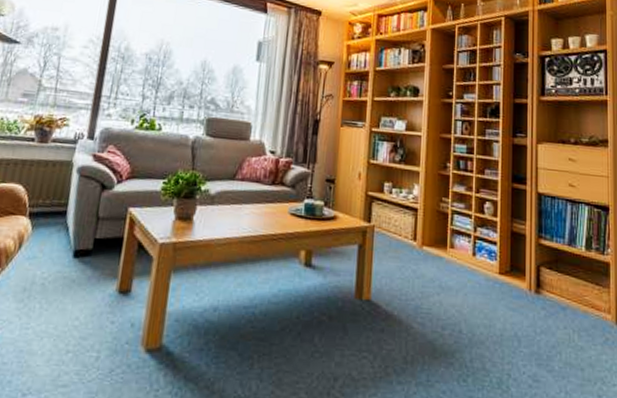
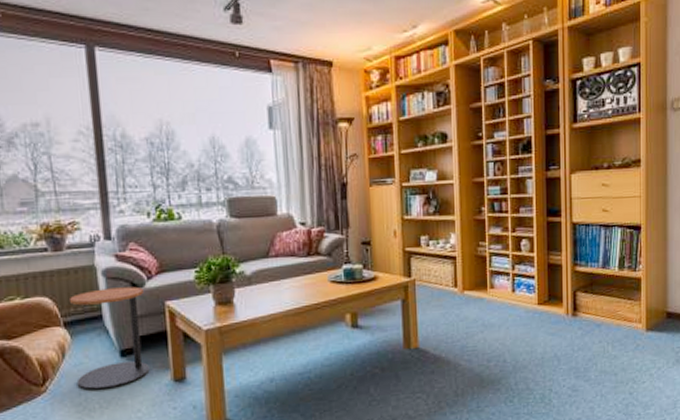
side table: none [24,185,111,289] -> present [69,286,150,390]

